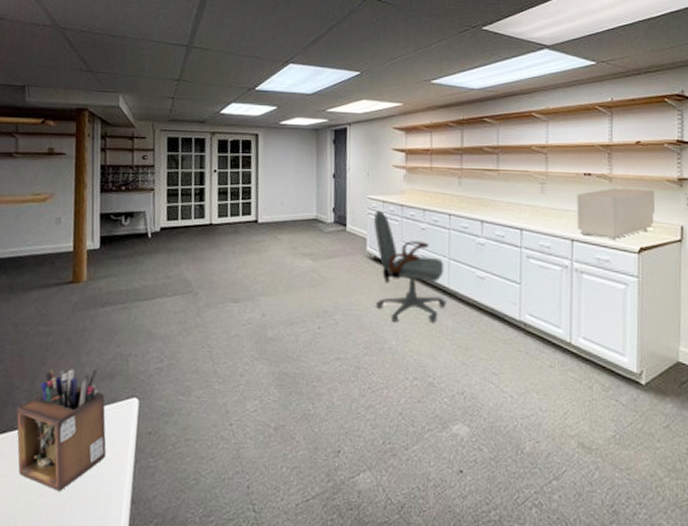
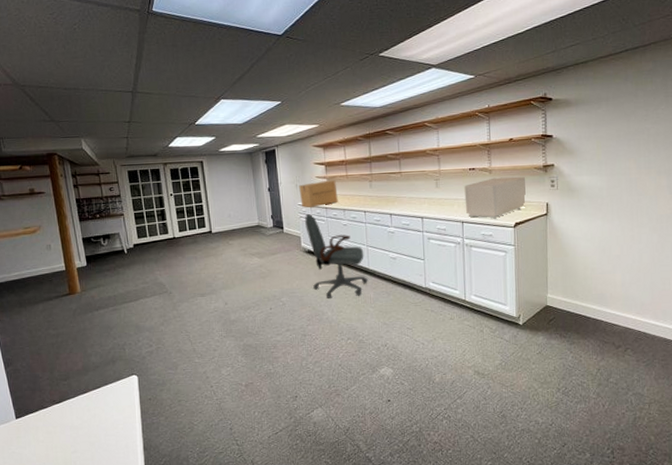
desk organizer: present [16,368,106,491] -> none [43,358,118,448]
box: none [370,171,418,204] -> present [299,180,338,208]

